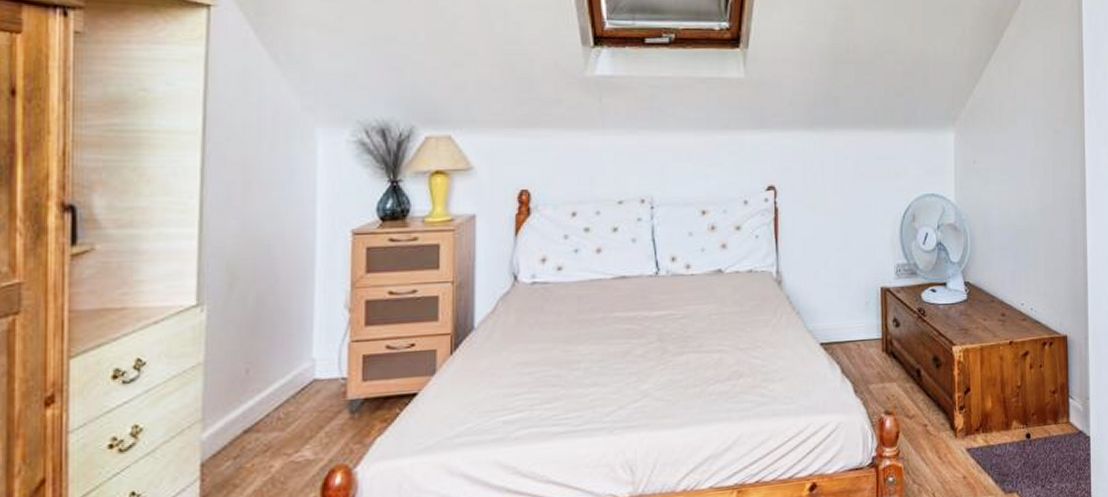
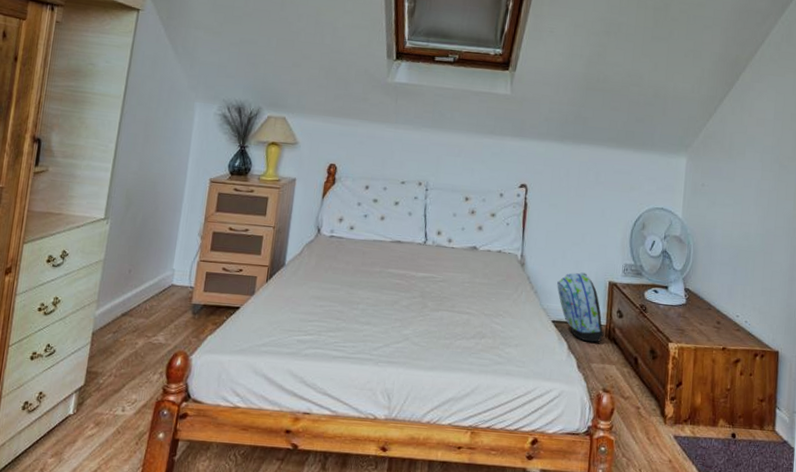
backpack: none [822,281,881,361] -> present [557,272,604,343]

